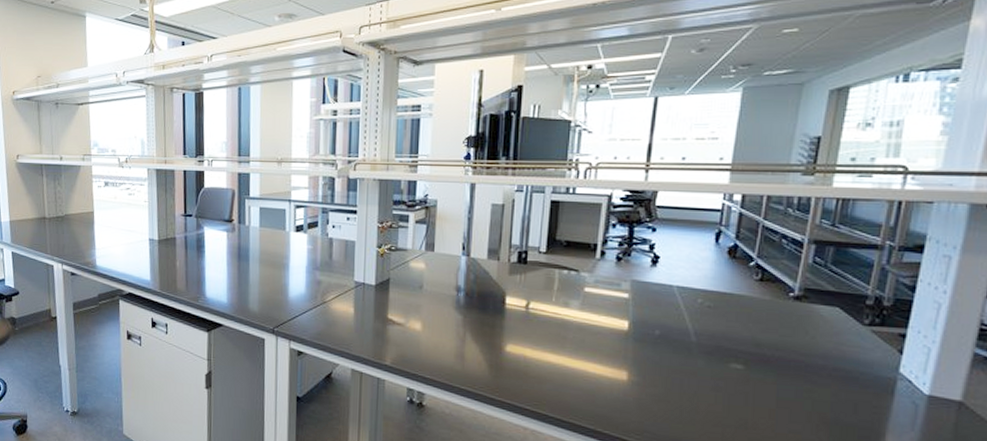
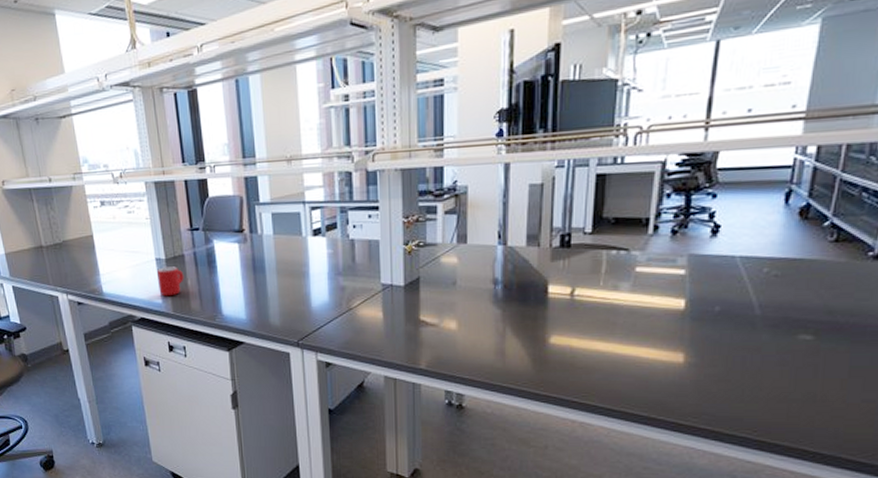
mug: none [149,247,174,275] -> present [157,266,184,297]

